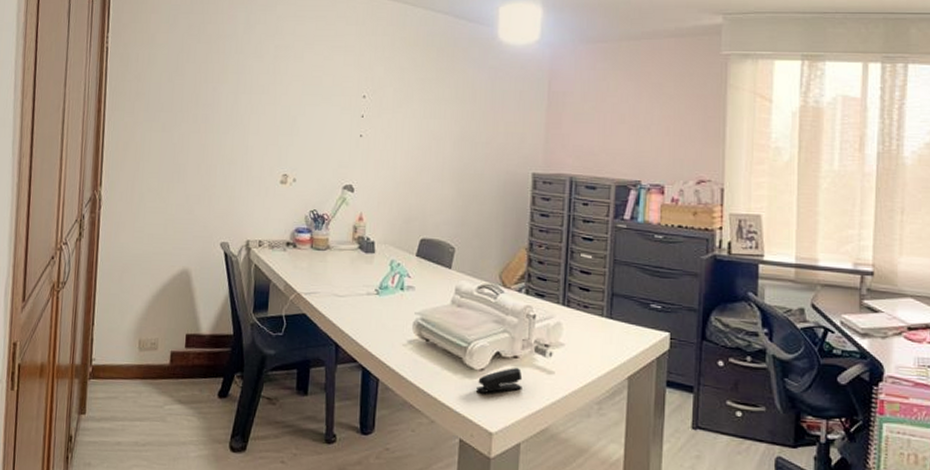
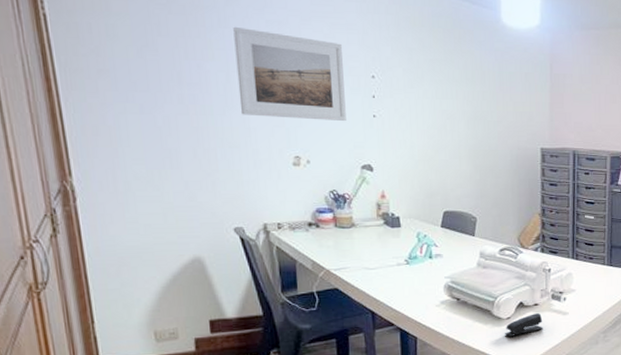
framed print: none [242,52,340,140] -> present [233,26,346,121]

